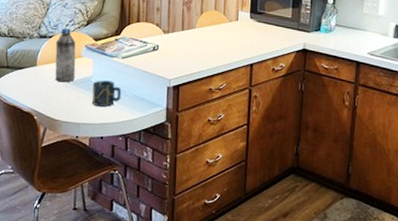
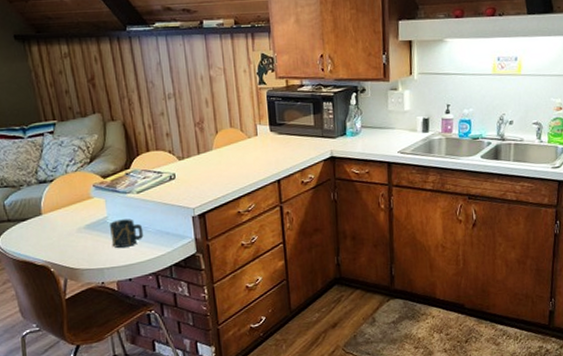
water bottle: present [55,28,76,83] -> none [58,168,89,229]

